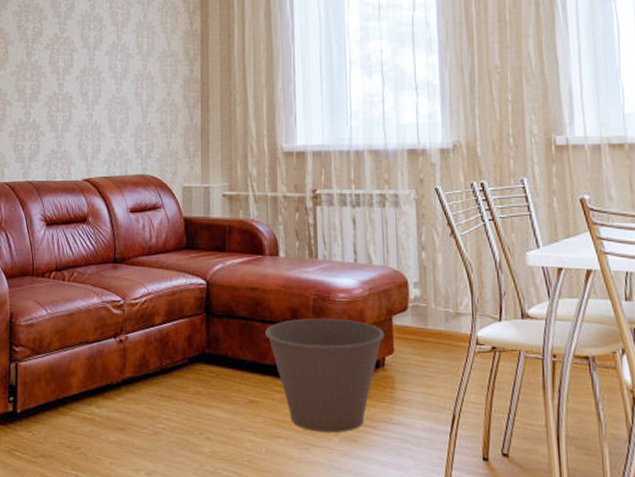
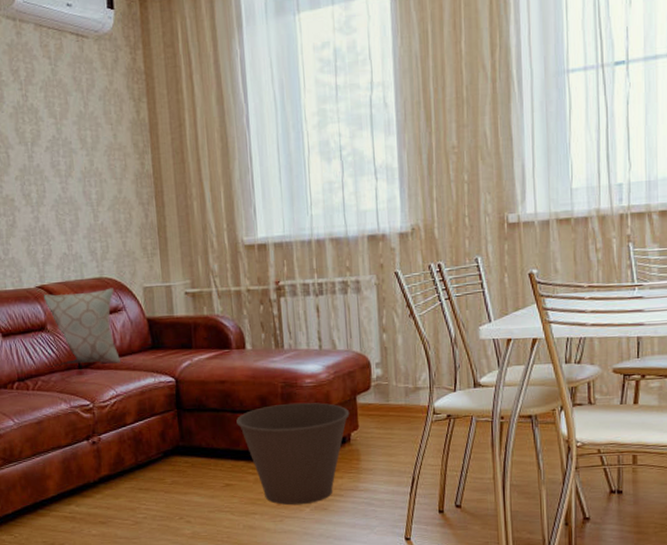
pillow: none [82,185,155,261] -> present [42,287,121,369]

